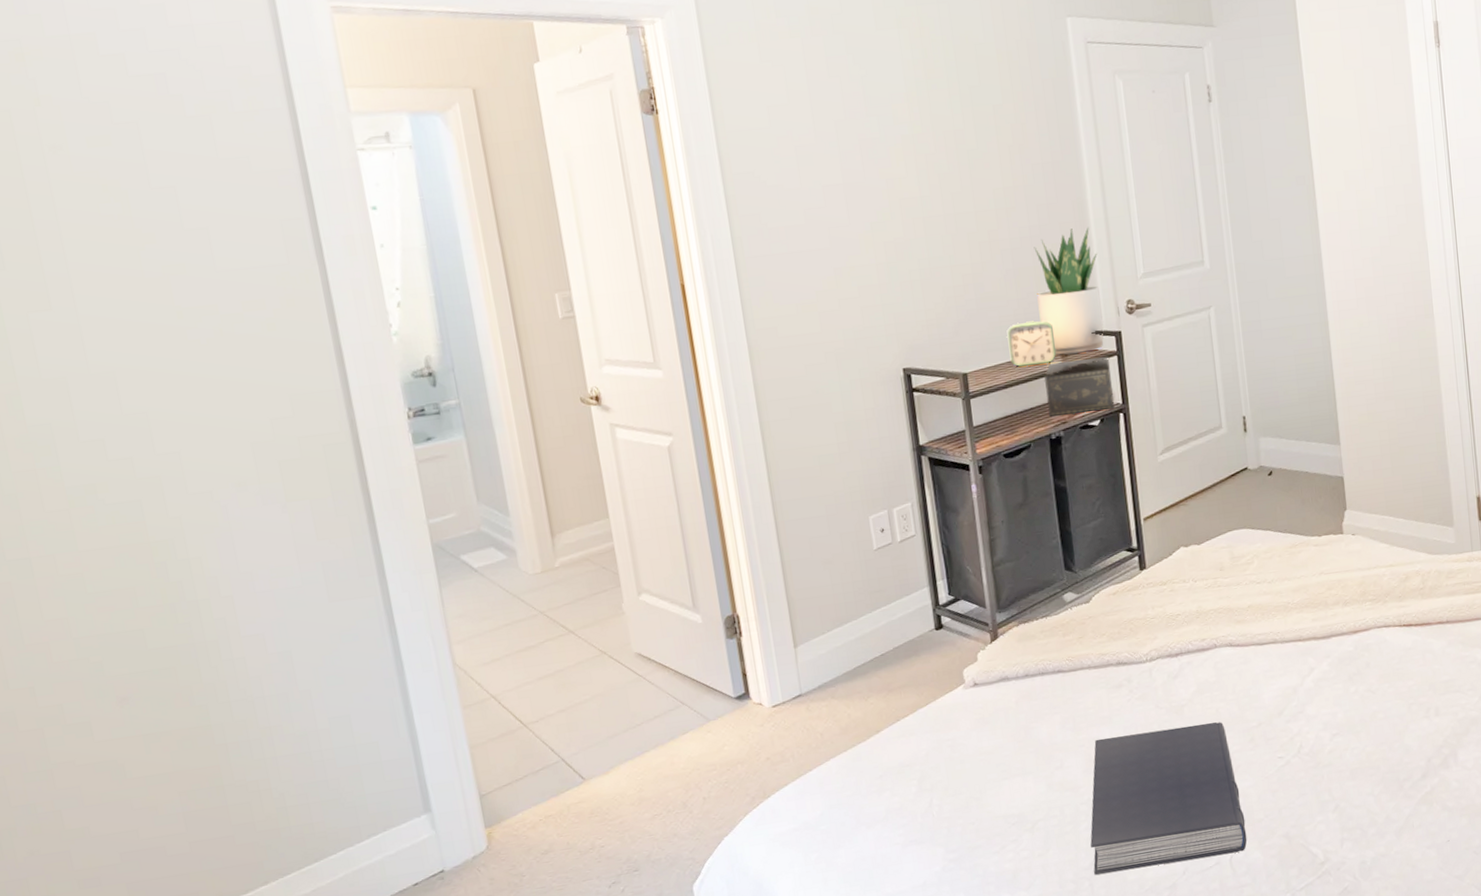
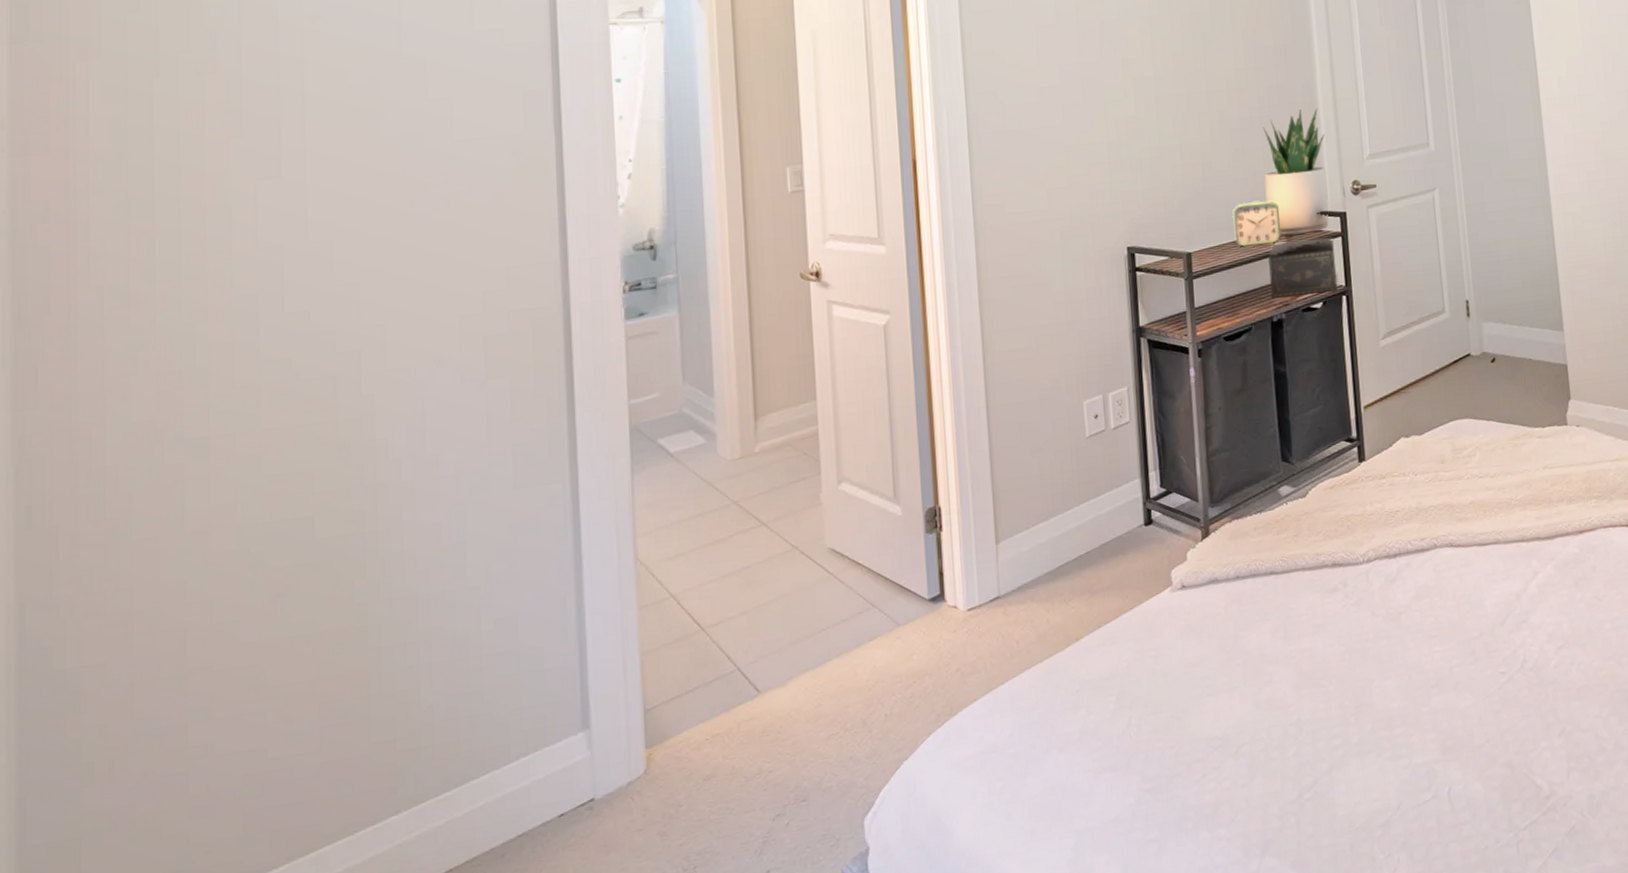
book: present [1090,722,1247,875] -> none [1298,631,1467,809]

